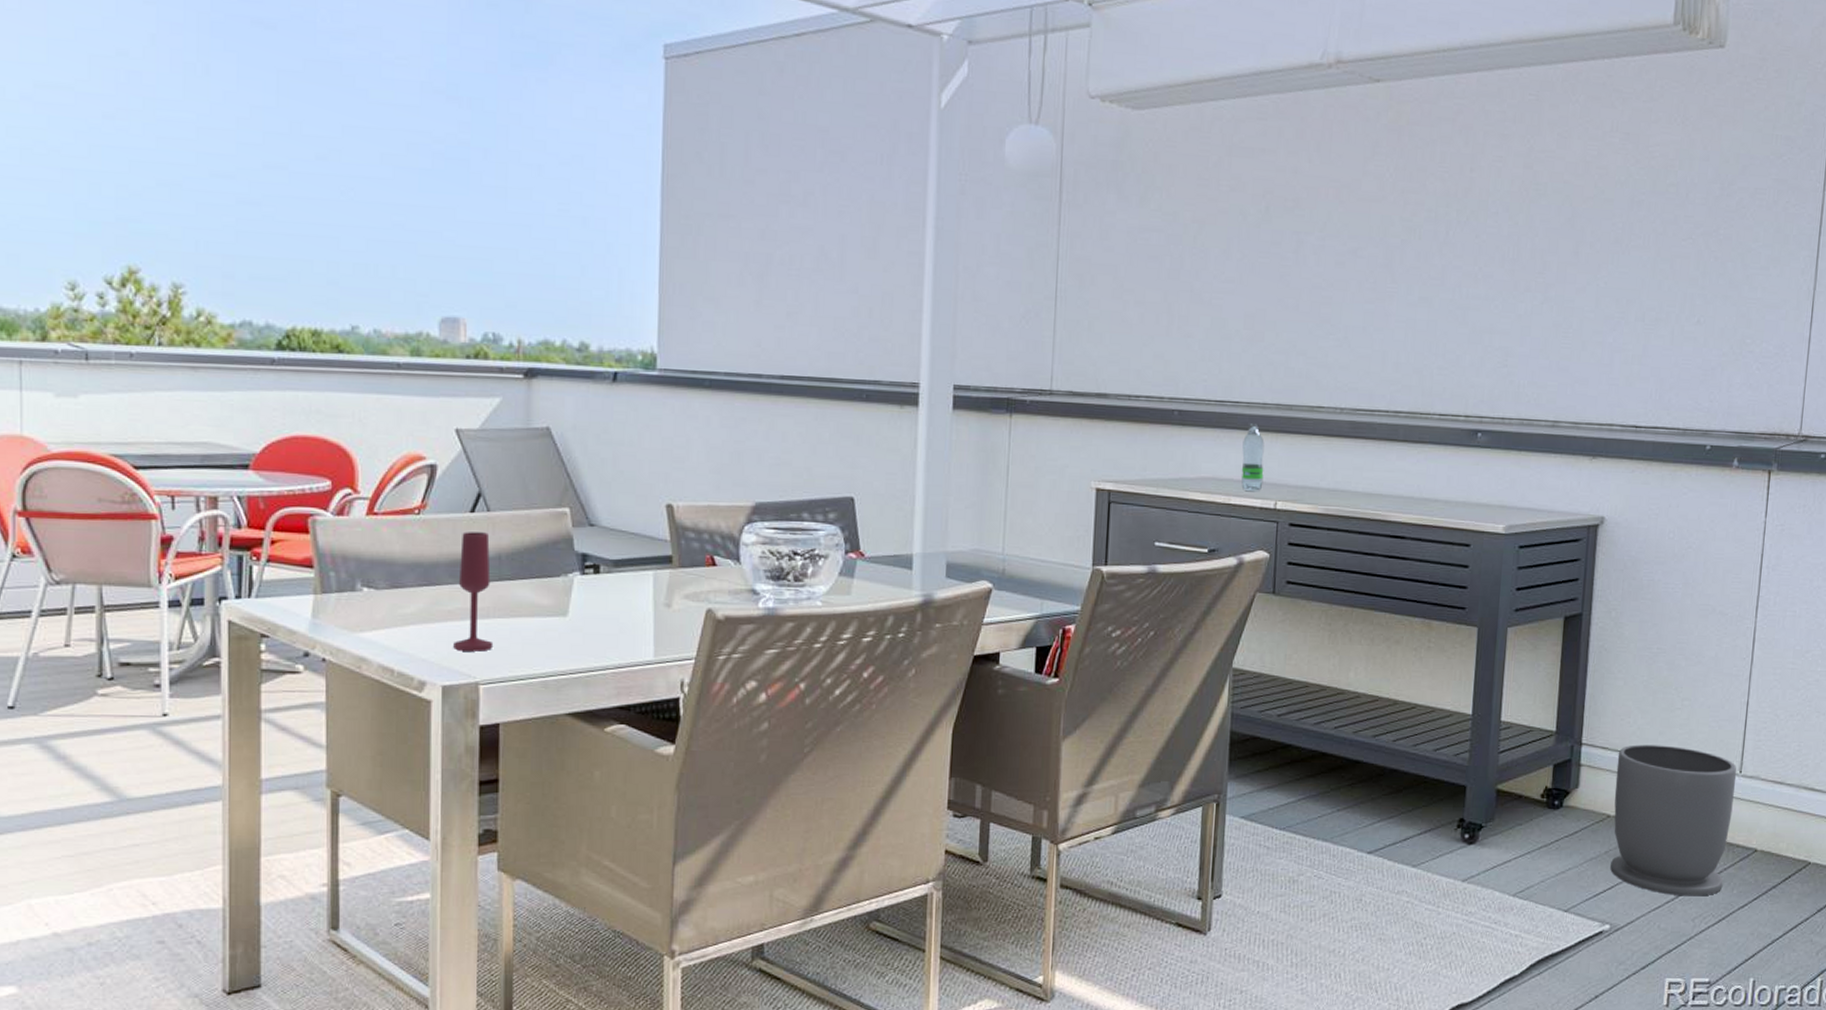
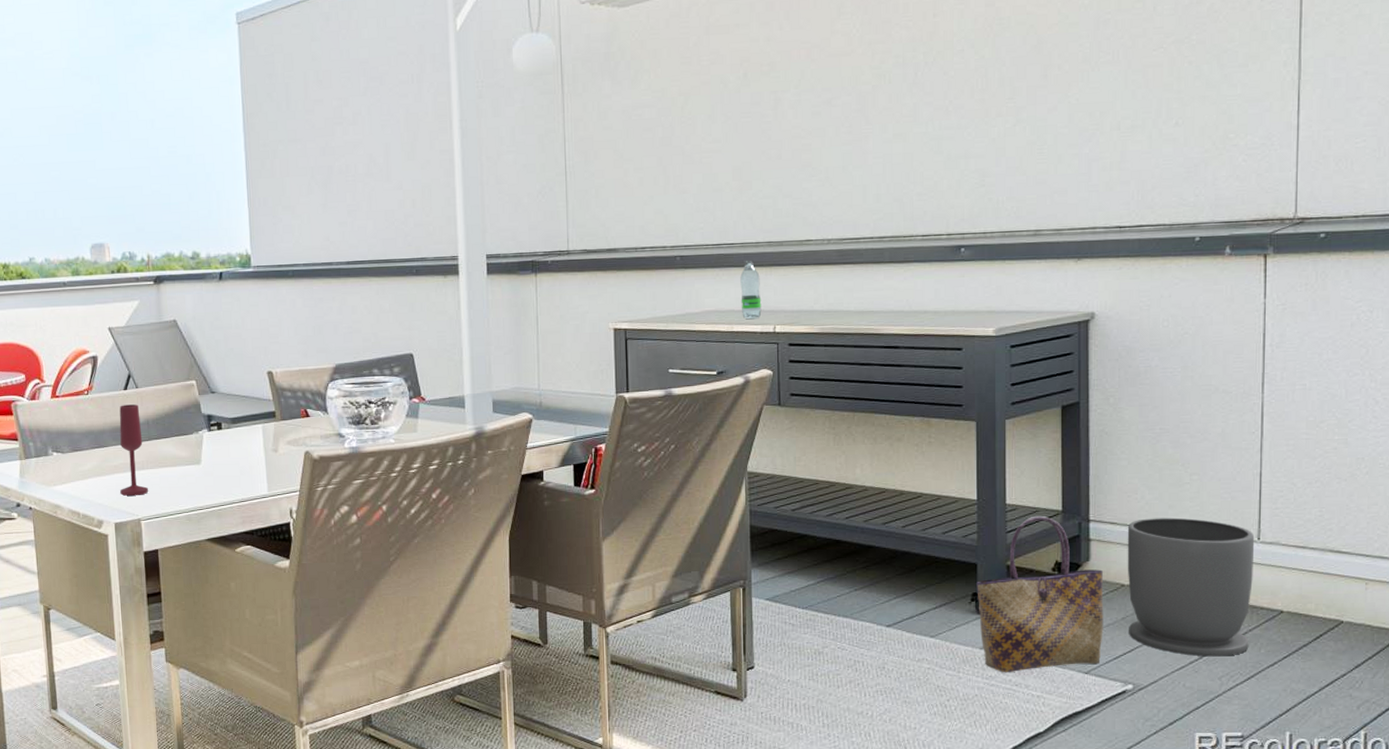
tote bag: none [1463,735,1590,909] -> present [977,515,1104,673]

